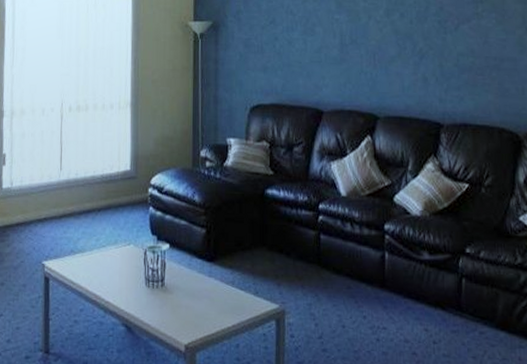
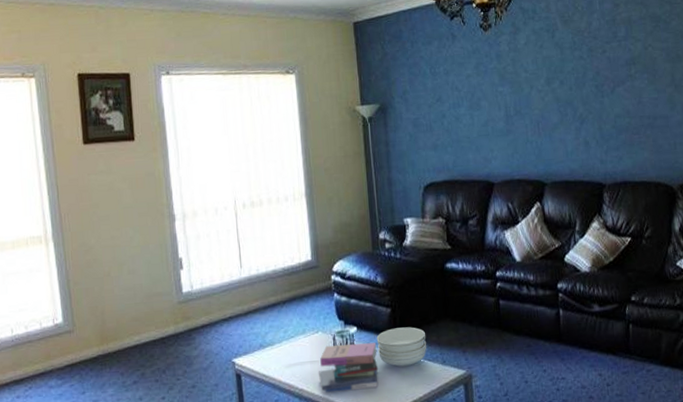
books: none [126,259,188,311] -> present [319,342,379,393]
bowl: none [188,250,240,293] -> present [376,327,427,368]

